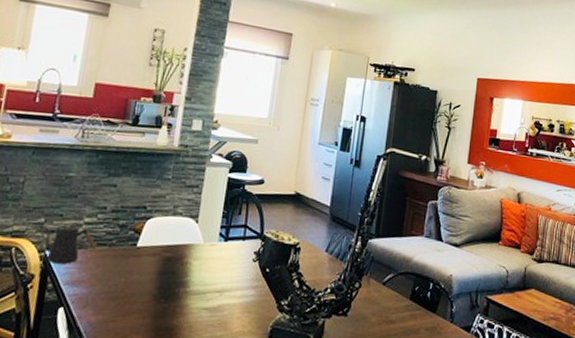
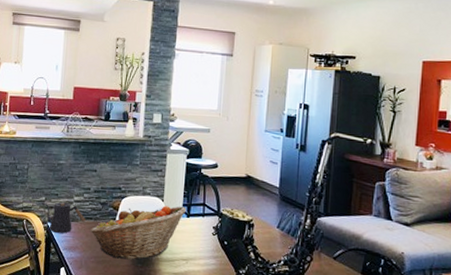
fruit basket: none [101,228,225,294] -> present [89,206,186,260]

